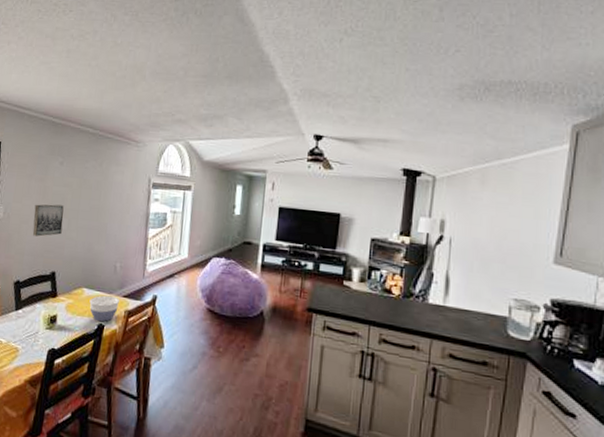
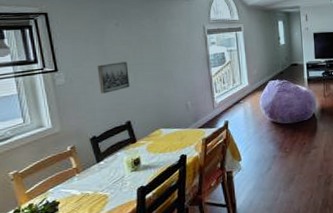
bowl: present [89,295,119,322] -> none [168,129,196,153]

